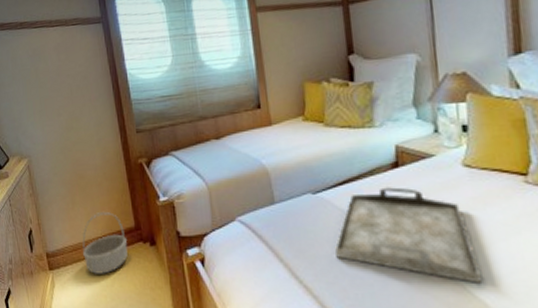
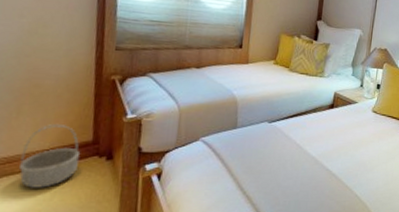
serving tray: present [335,187,483,284] -> none [276,122,368,192]

